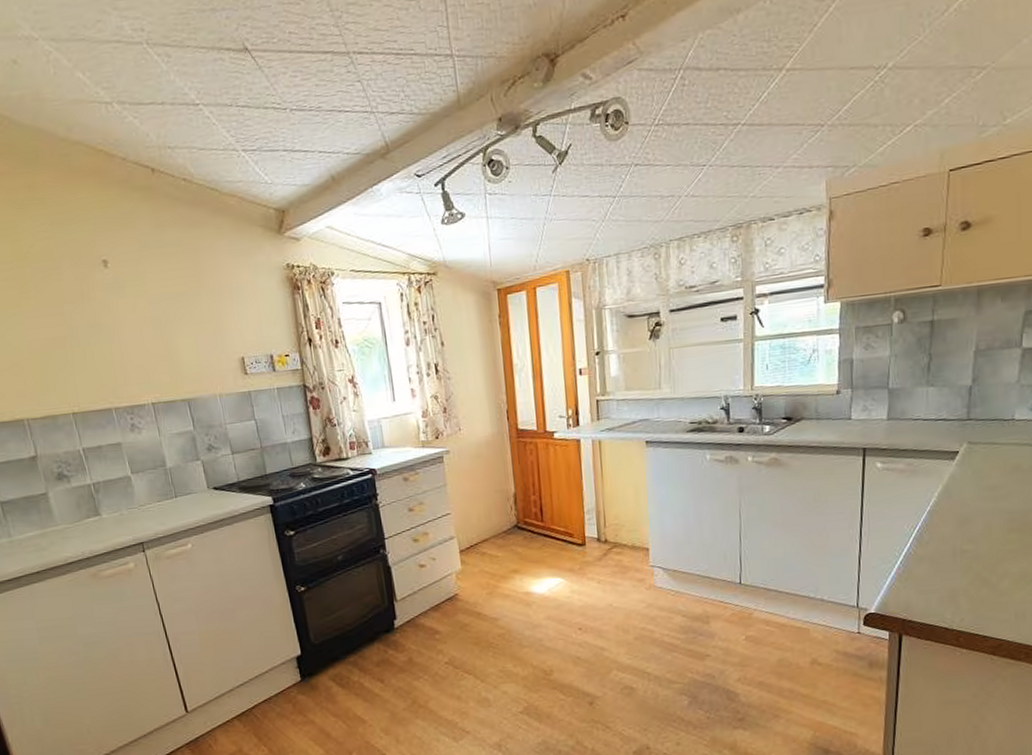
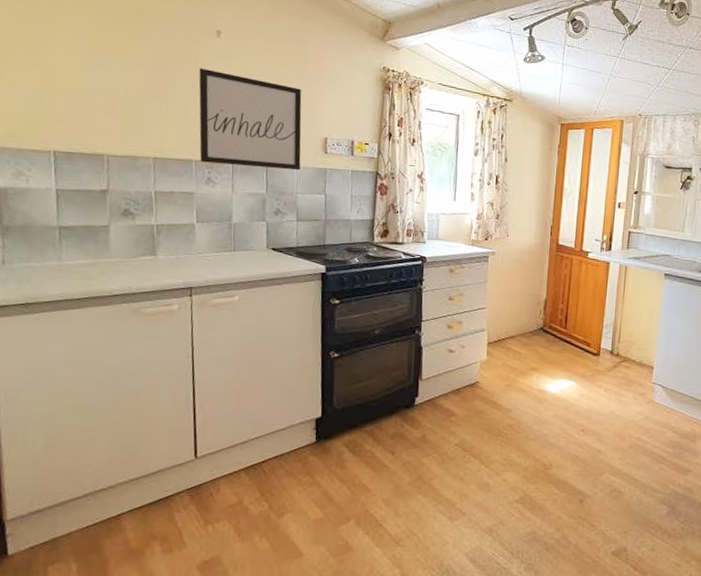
wall art: none [95,305,223,409] -> present [198,67,302,171]

